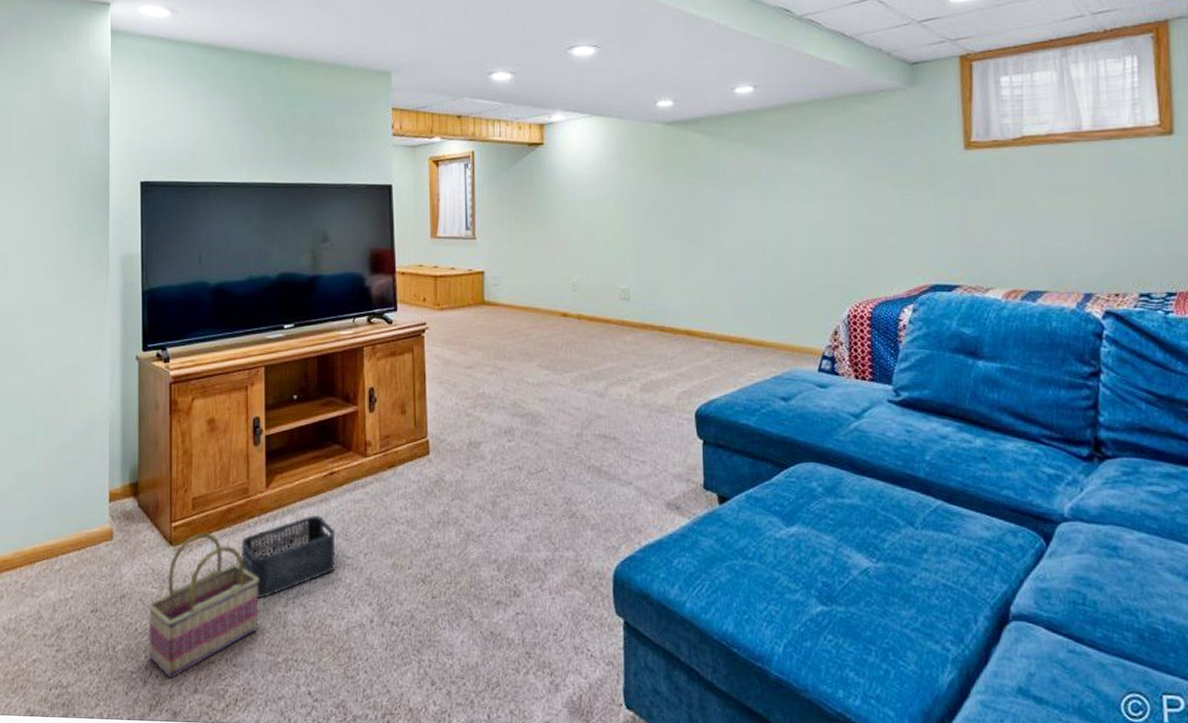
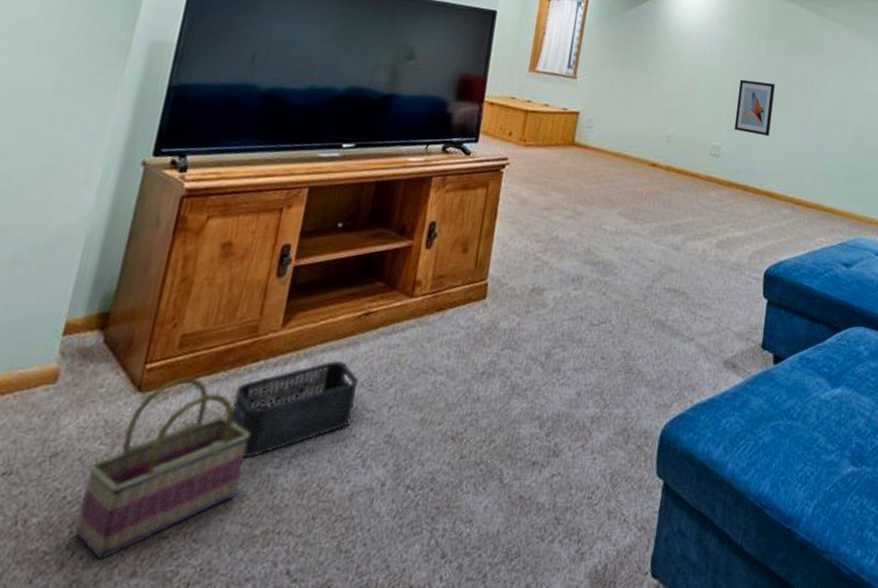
wall art: none [638,217,679,273] -> present [734,79,775,137]

